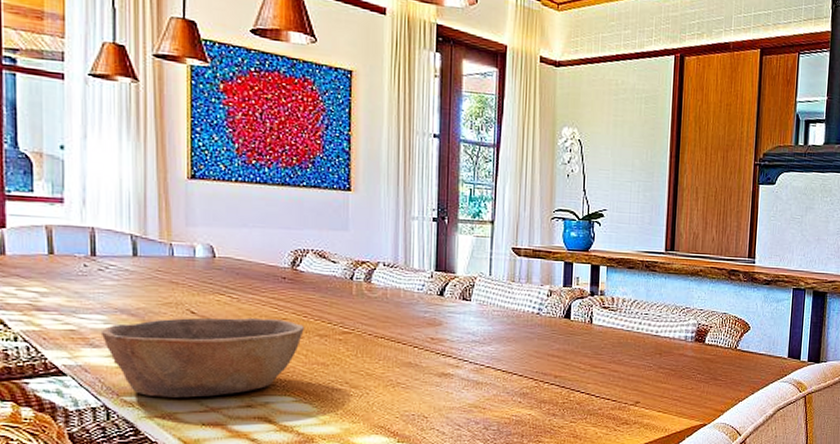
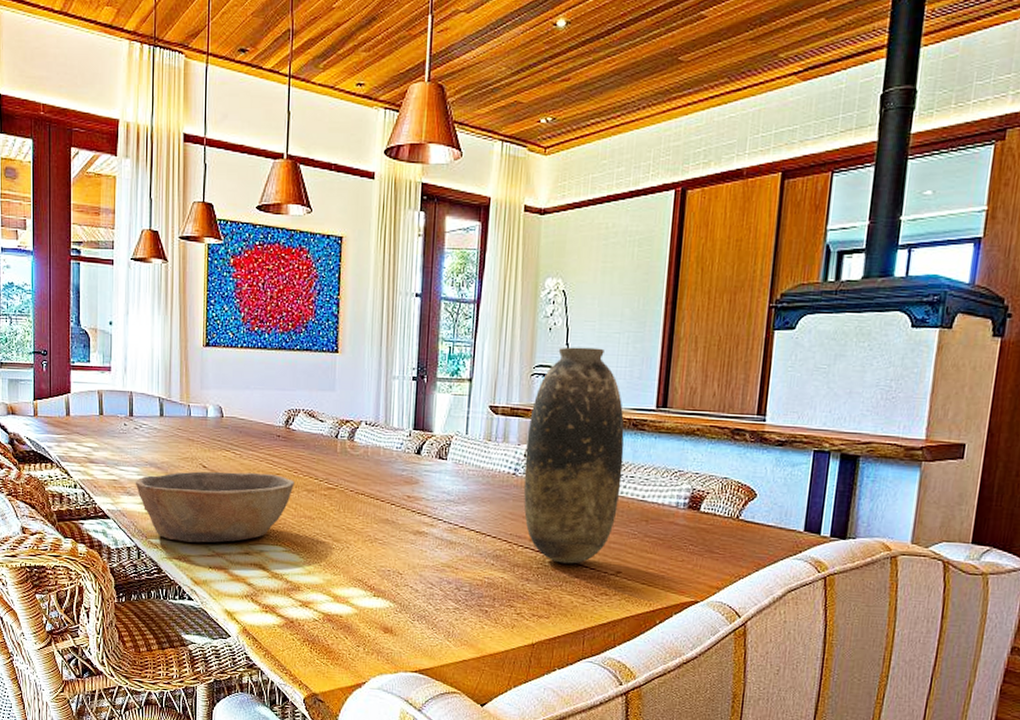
vase: none [547,193,639,397] -> present [523,347,624,564]

